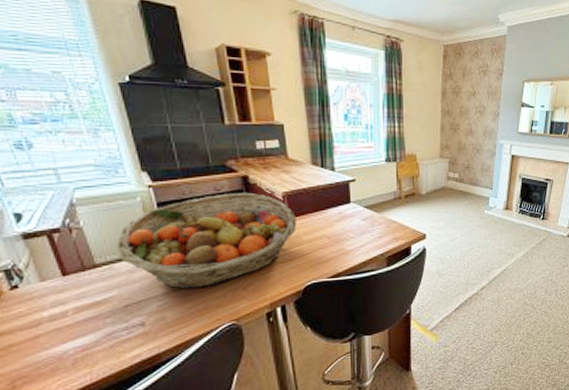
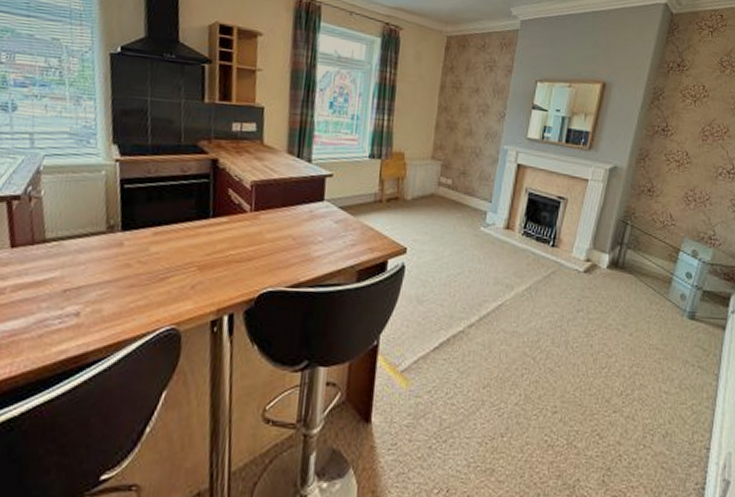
fruit basket: present [117,192,297,289] -> none [70,176,262,280]

